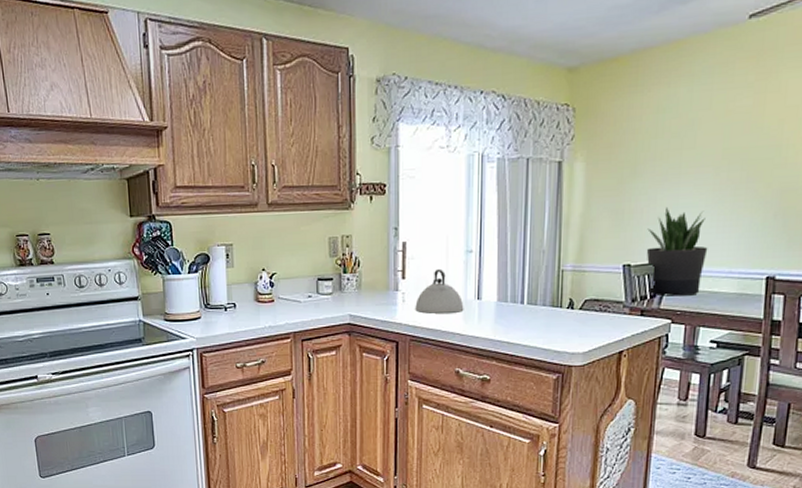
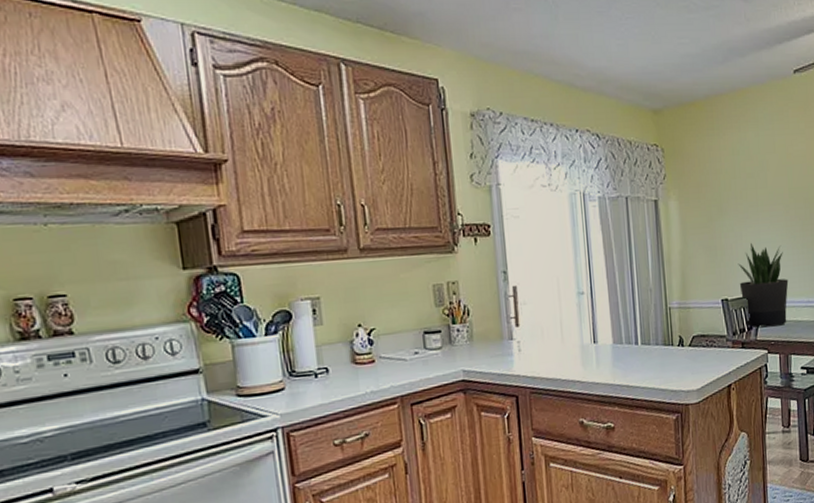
kettle: present [415,268,464,314] -> none [532,313,582,362]

